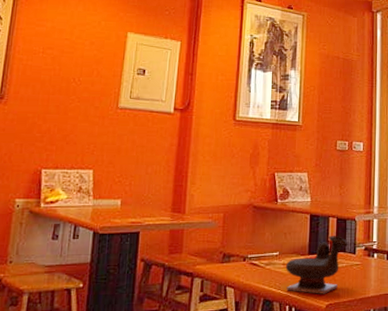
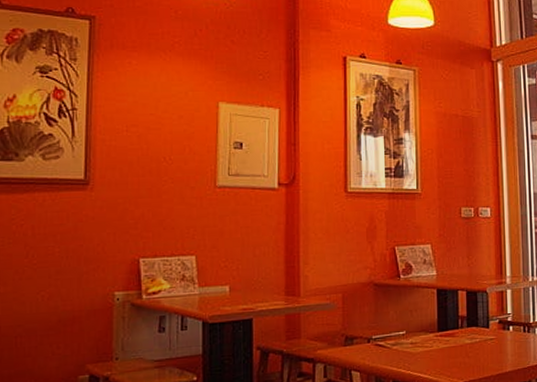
teapot: present [285,236,349,294] -> none [413,310,481,373]

